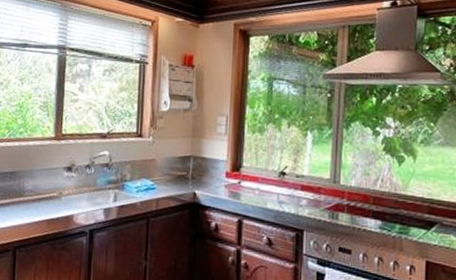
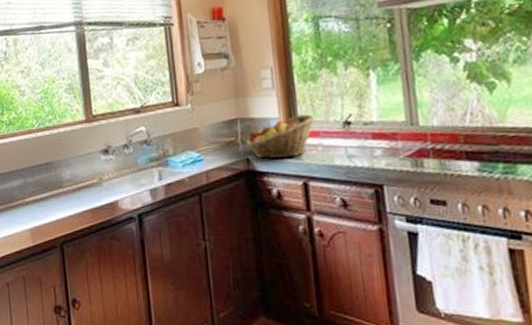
fruit basket: none [195,160,259,197] -> present [246,114,318,159]

